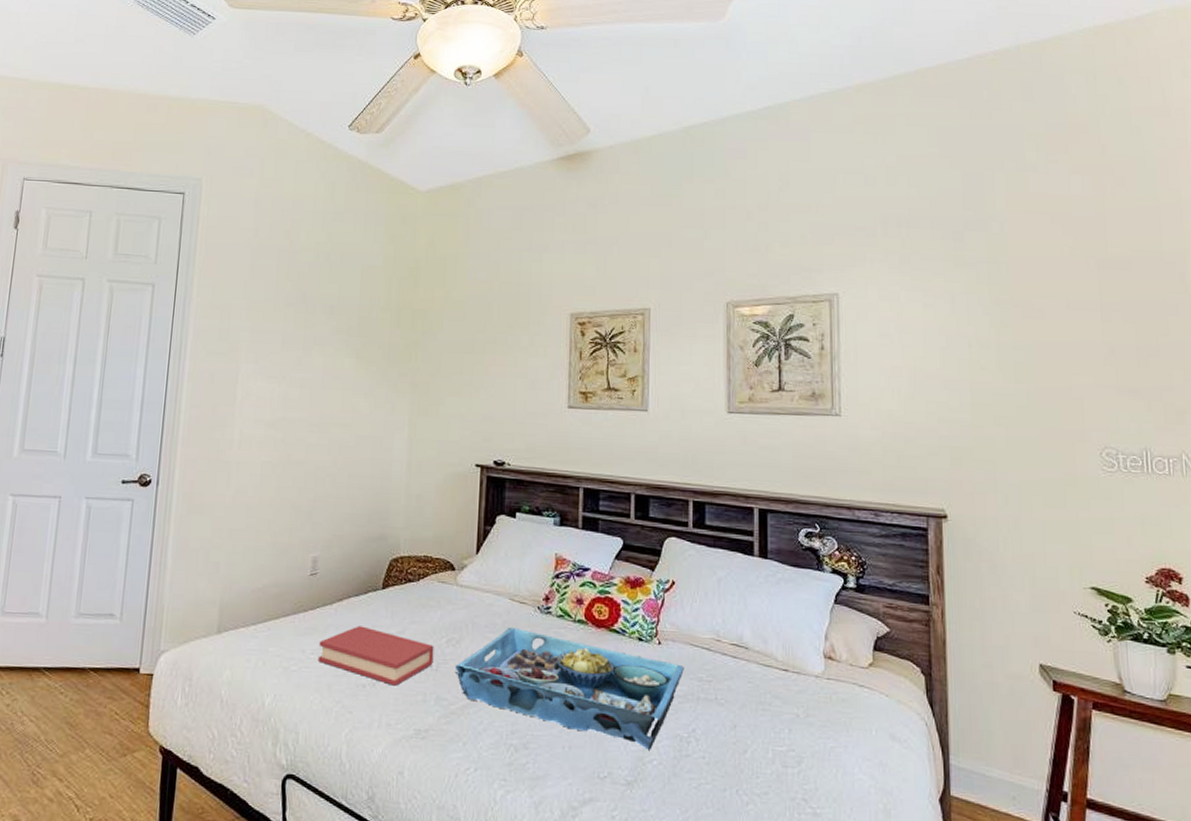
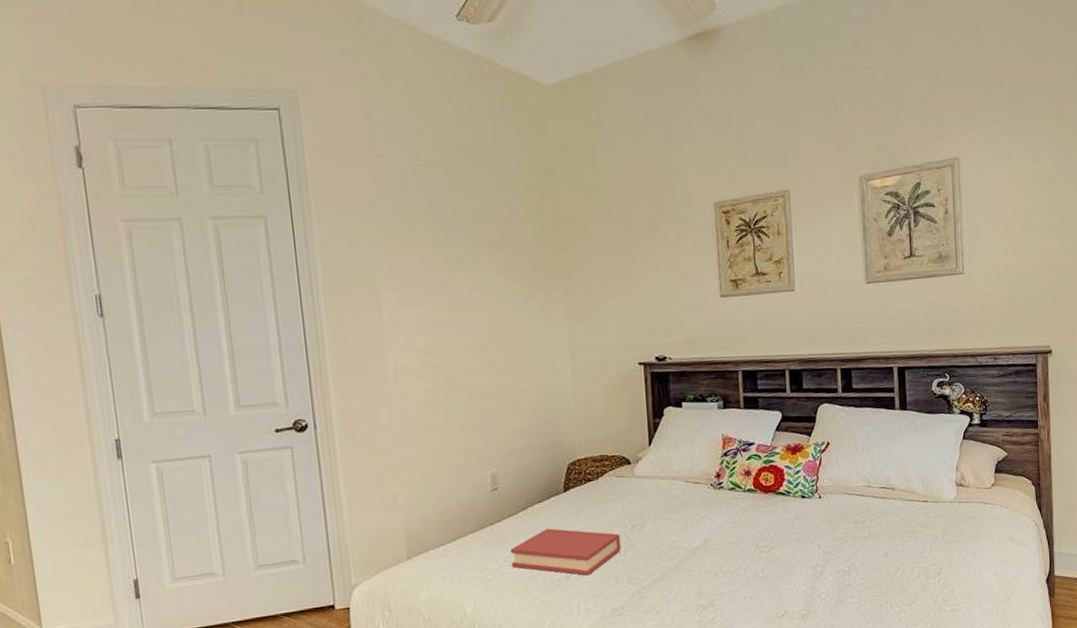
serving tray: present [454,627,684,750] -> none [641,505,842,587]

